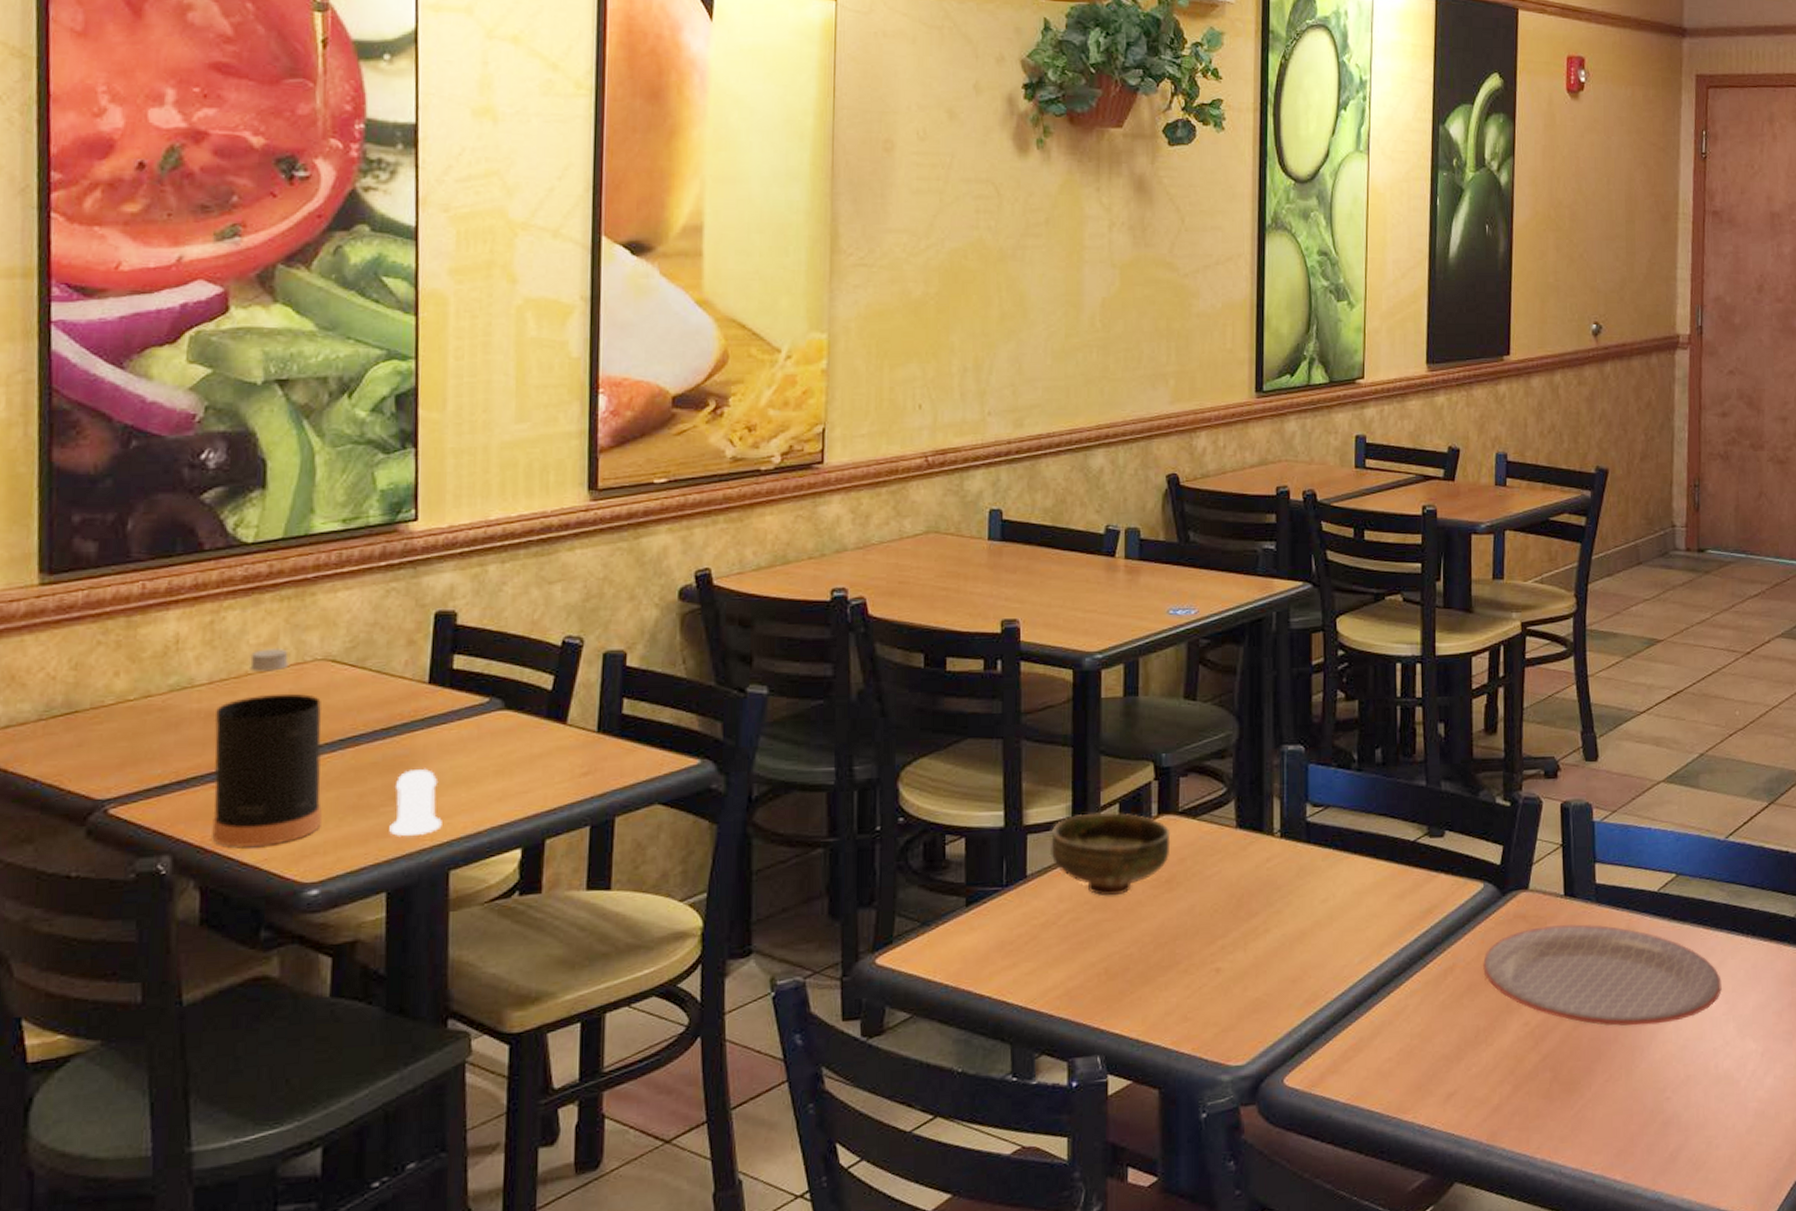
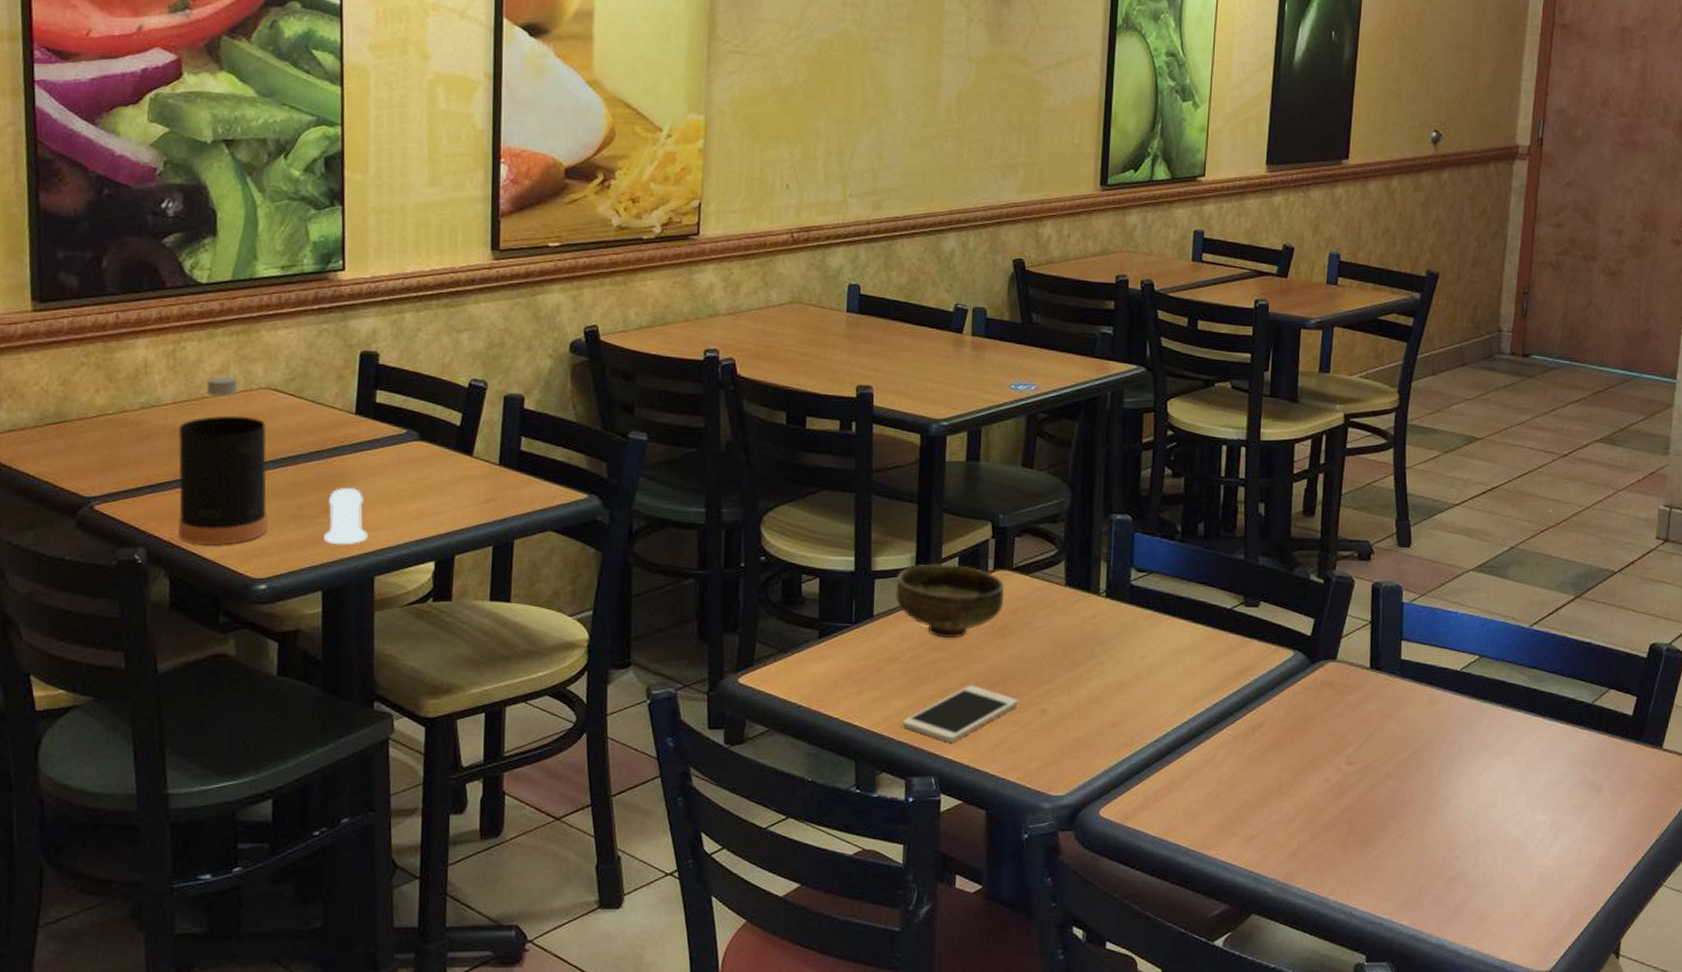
cell phone: none [1061,946,1190,1014] -> present [901,685,1019,742]
plate: present [1483,924,1722,1026] -> none [1289,694,1516,790]

